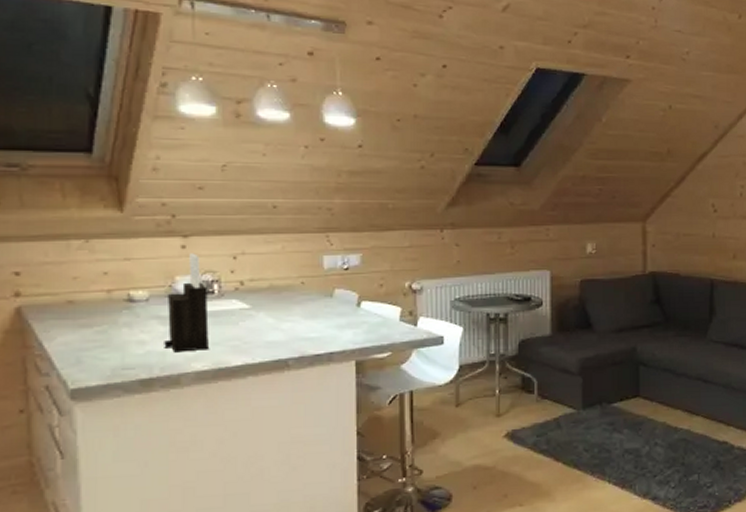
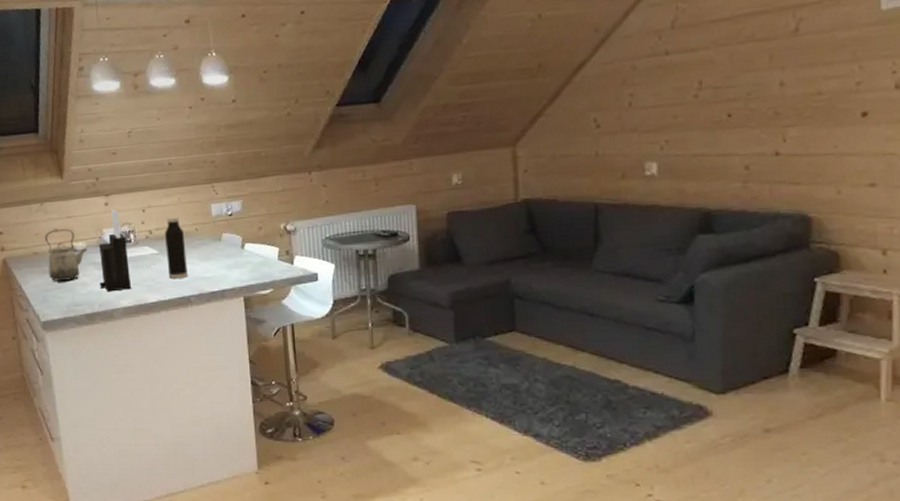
kettle: none [87,273,151,338] -> present [45,229,88,281]
water bottle: none [261,266,287,338] -> present [165,216,188,279]

